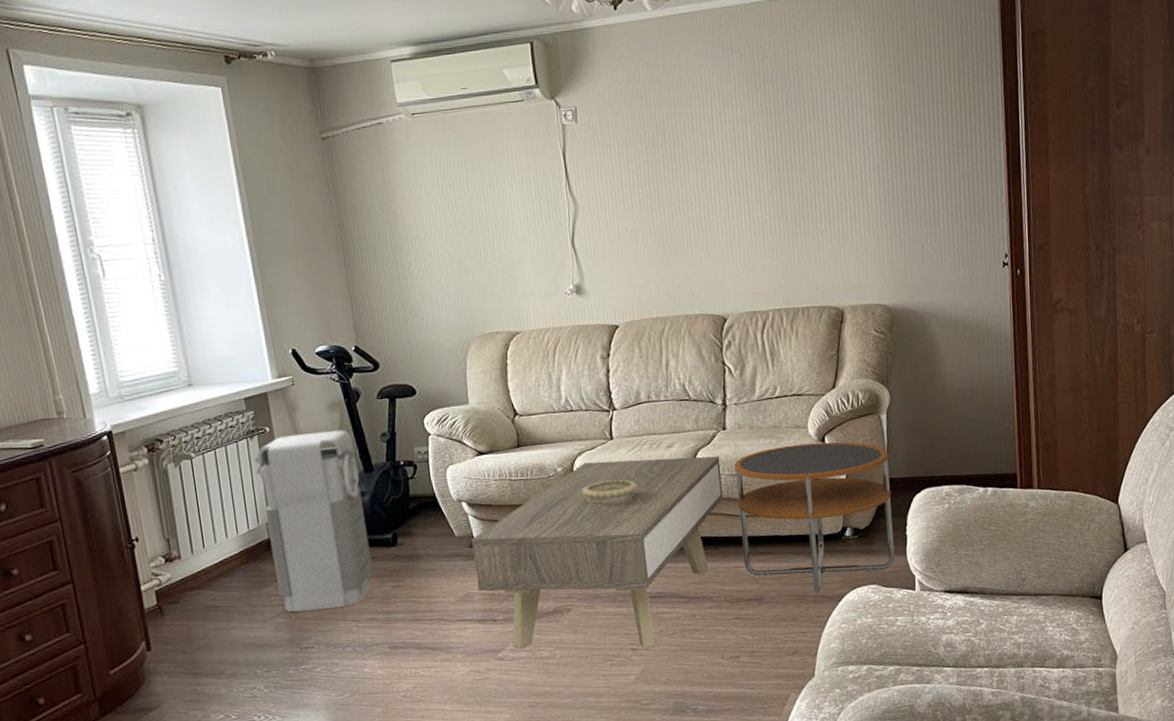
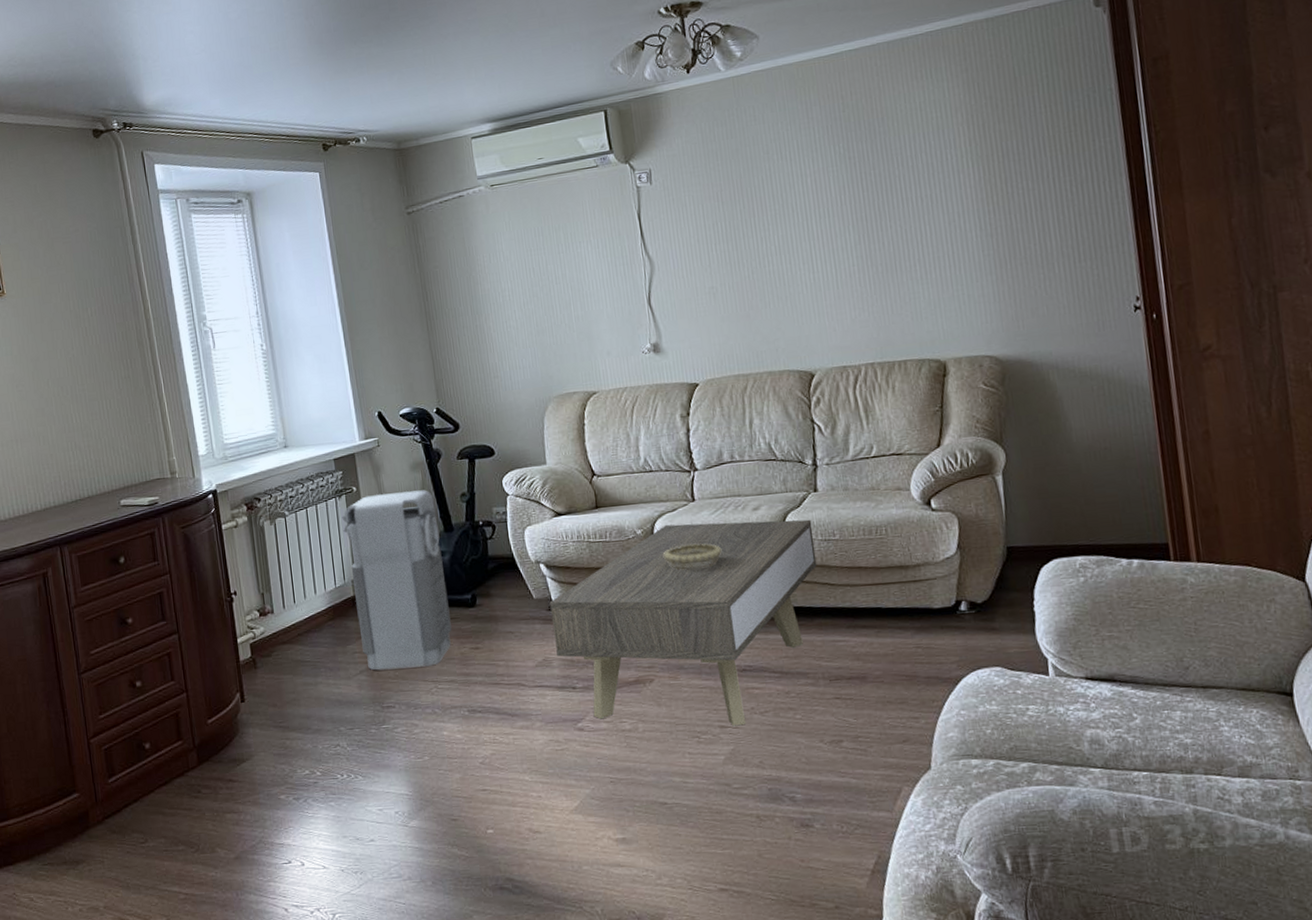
side table: present [734,442,895,593] -> none [828,505,1022,673]

